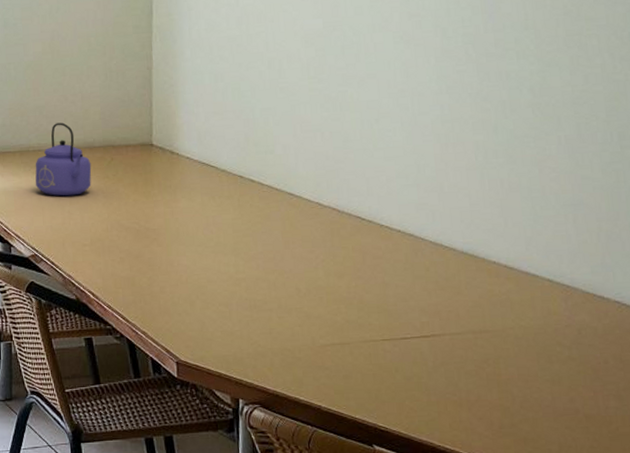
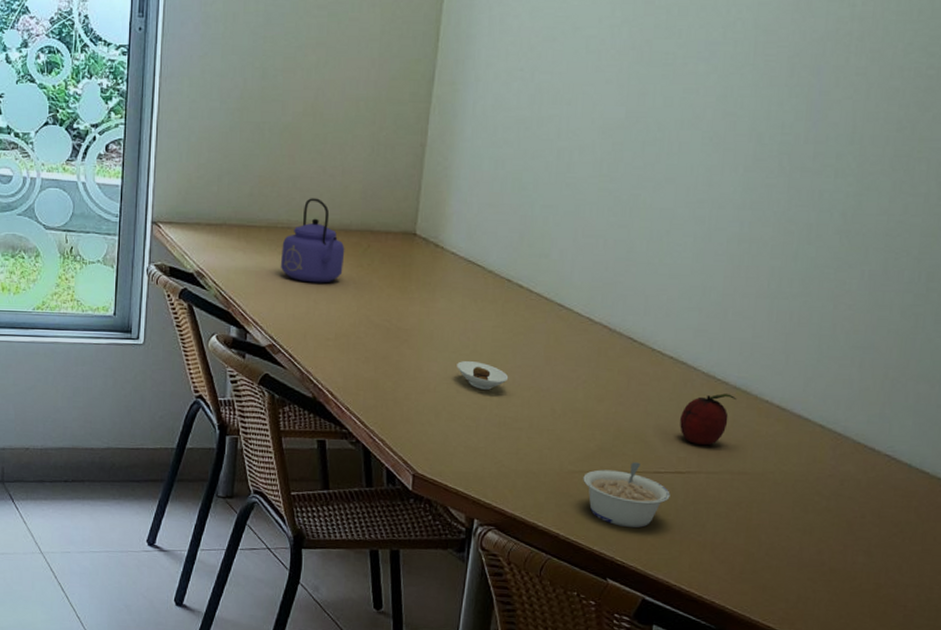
saucer: none [204,252,253,277] -> present [457,361,509,390]
legume: none [335,330,420,394] -> present [583,462,670,528]
fruit: none [417,259,466,309] -> present [680,393,737,446]

